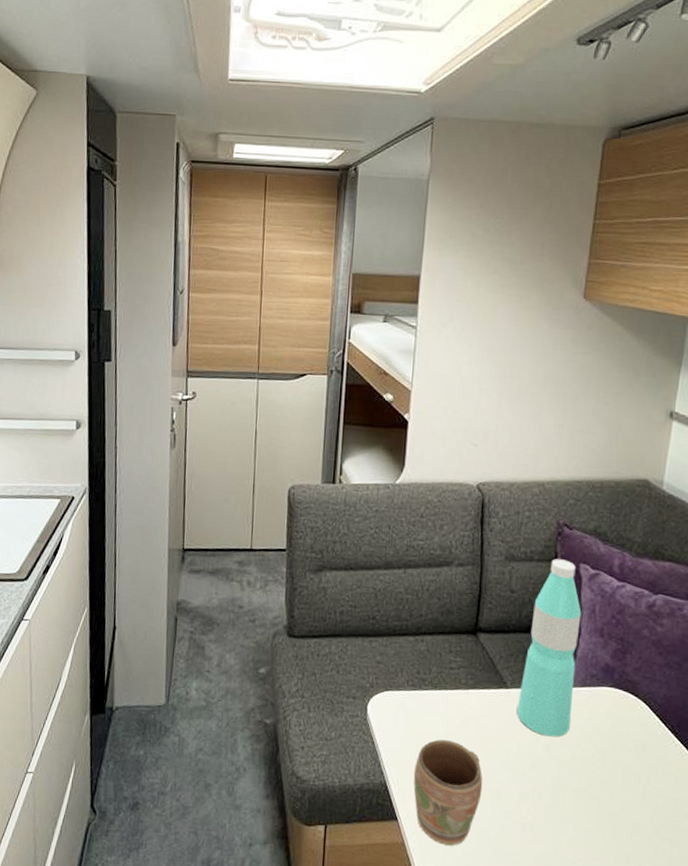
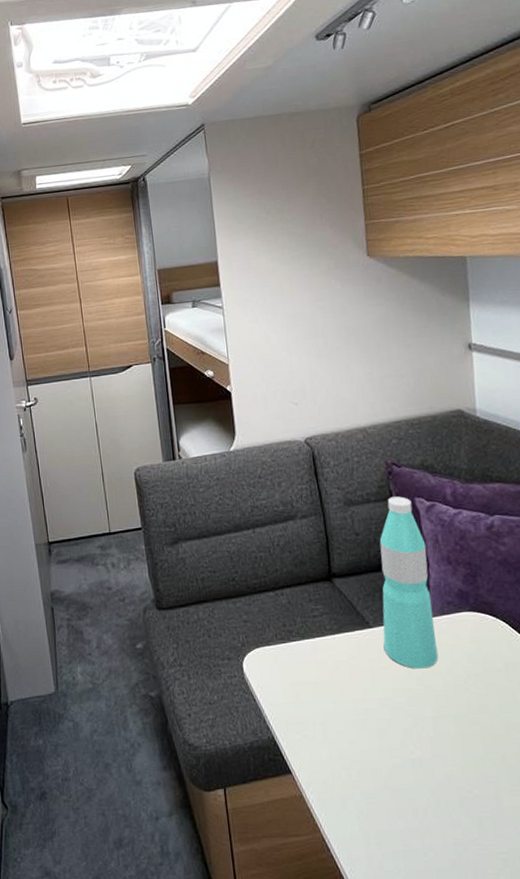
mug: present [413,739,483,846] -> none [298,687,367,792]

